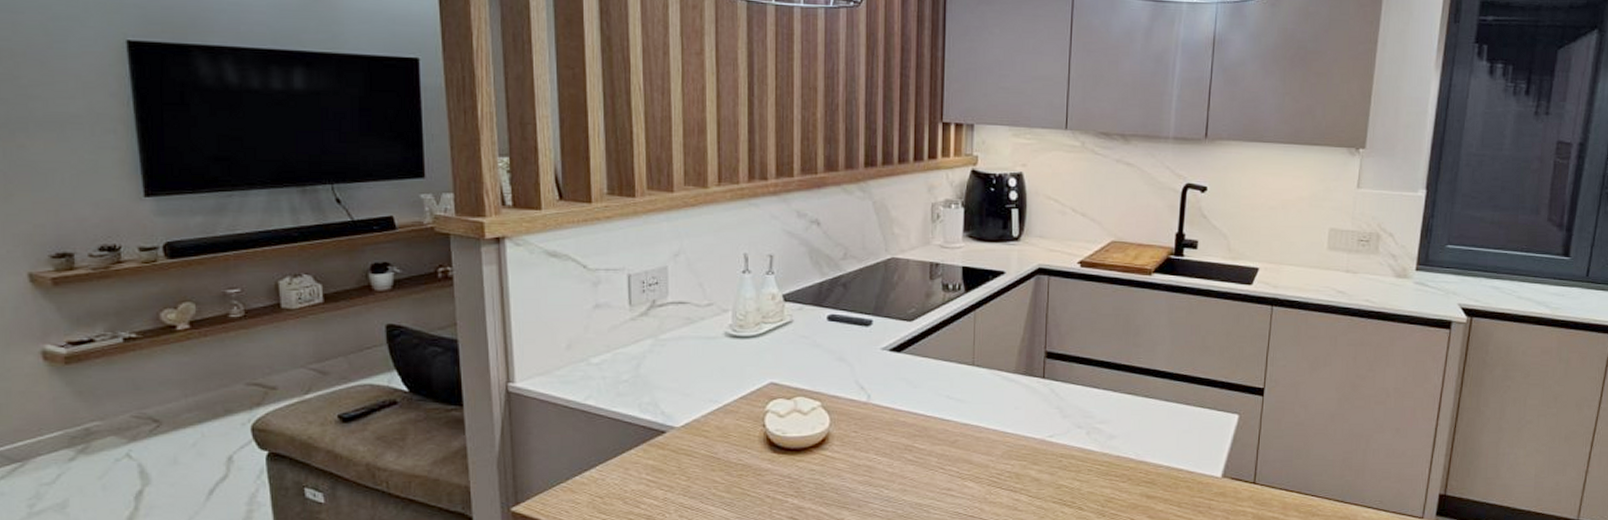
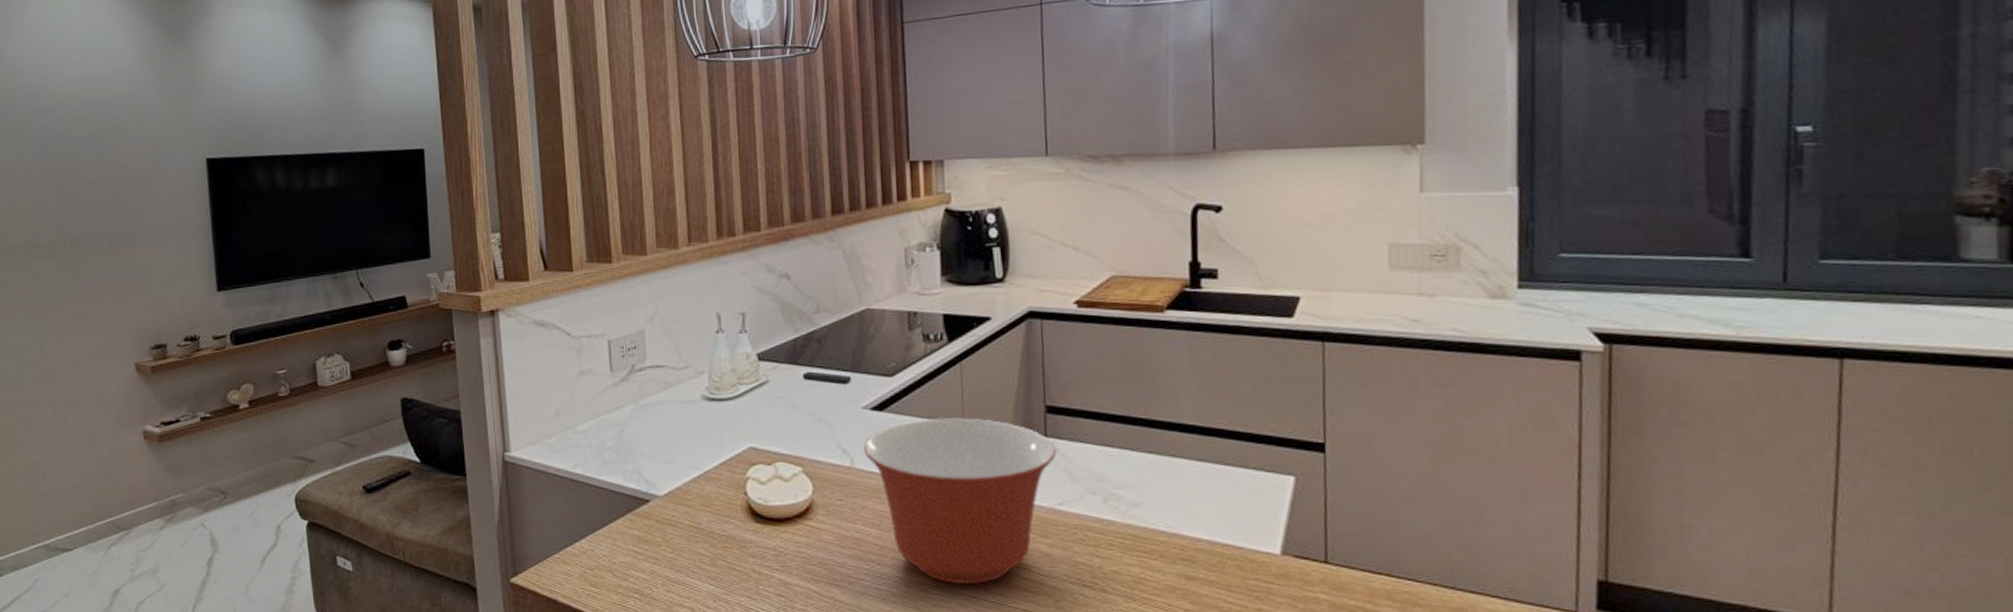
mixing bowl: none [881,360,1052,506] -> present [864,418,1057,585]

